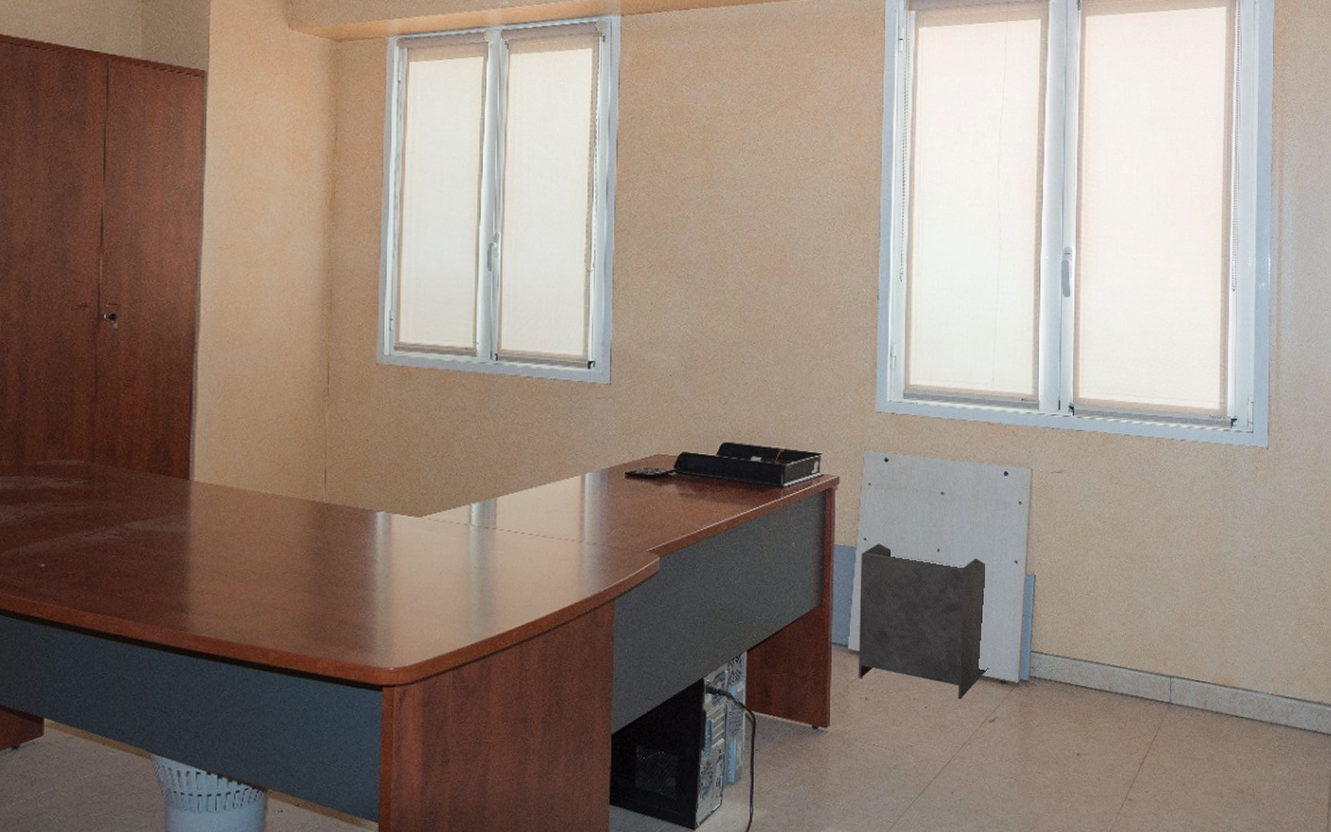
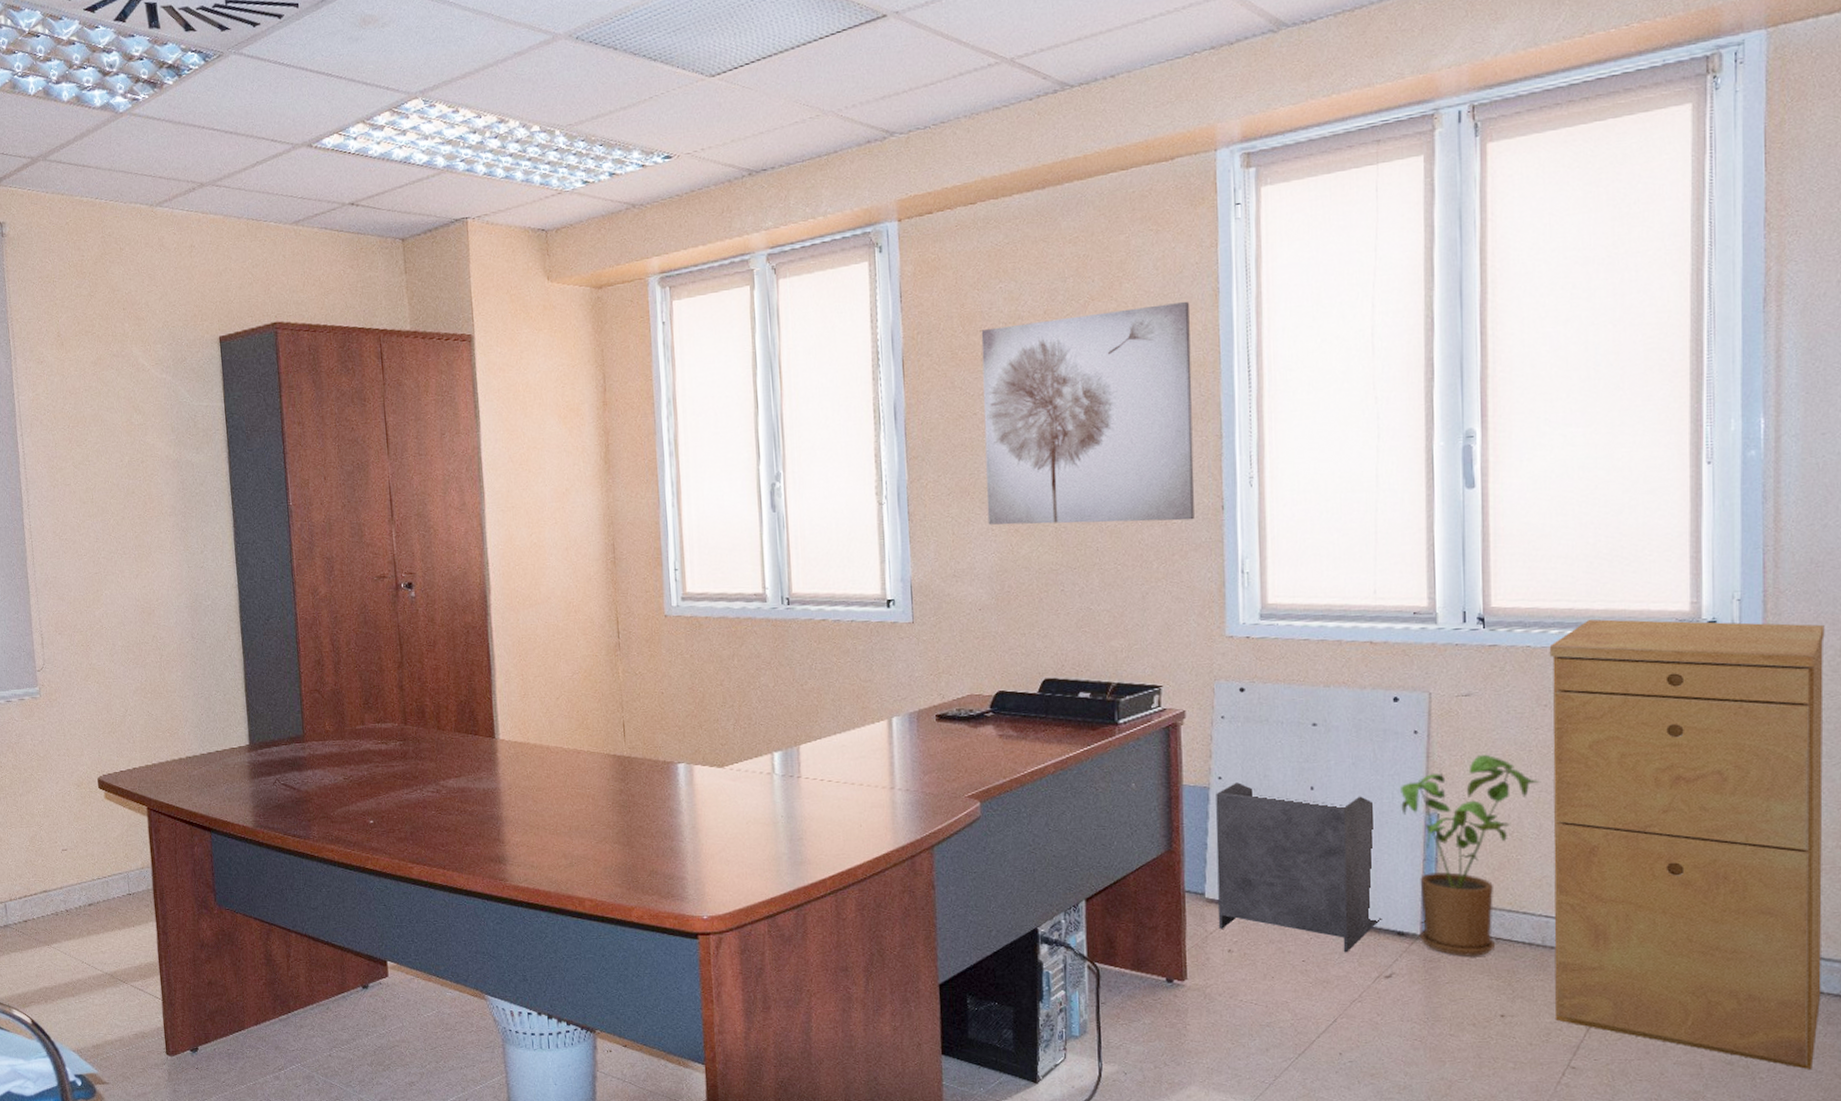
wall art: none [682,116,859,307] -> present [981,301,1195,525]
house plant: none [1007,524,1112,703] -> present [1400,754,1541,958]
filing cabinet: none [1118,412,1309,796] -> present [1549,619,1825,1070]

